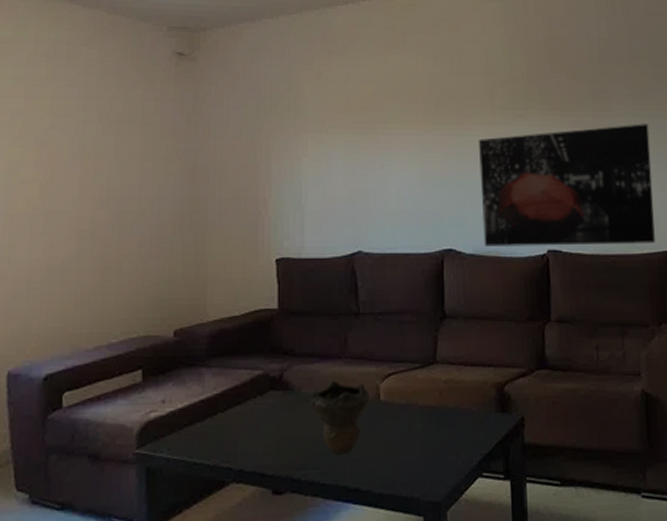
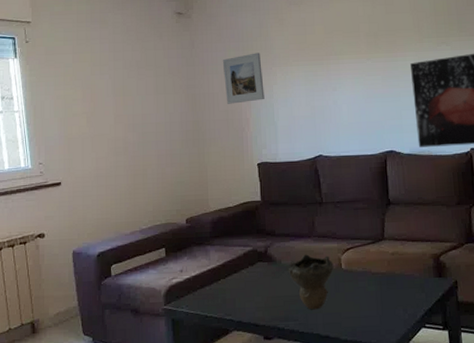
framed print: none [235,113,290,179] -> present [222,52,265,104]

